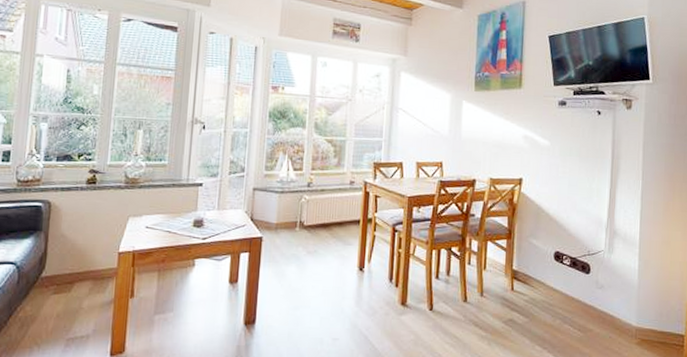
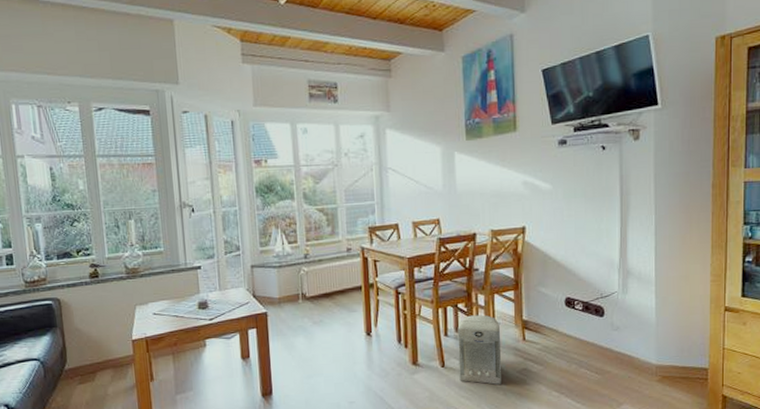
speaker: none [446,260,491,333] -> present [457,315,502,385]

